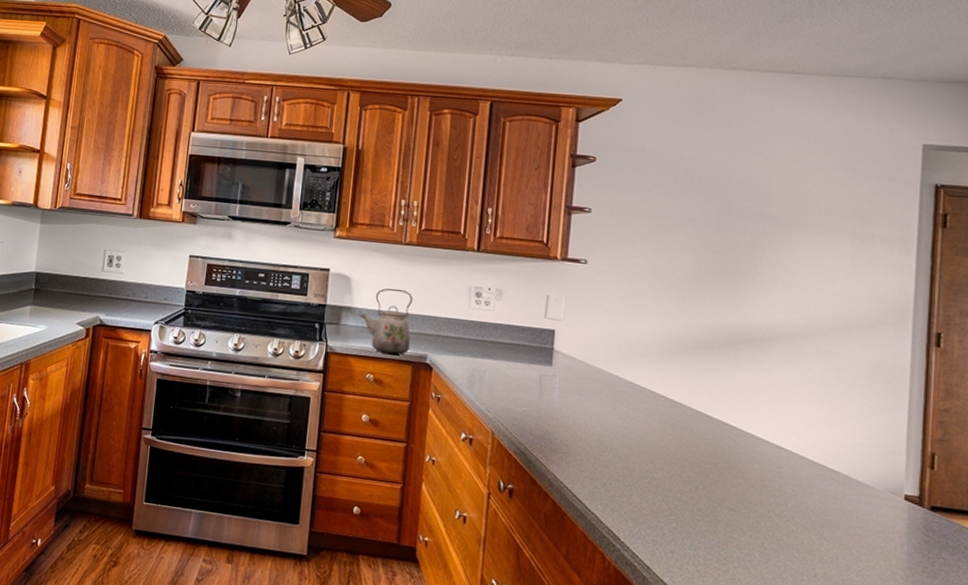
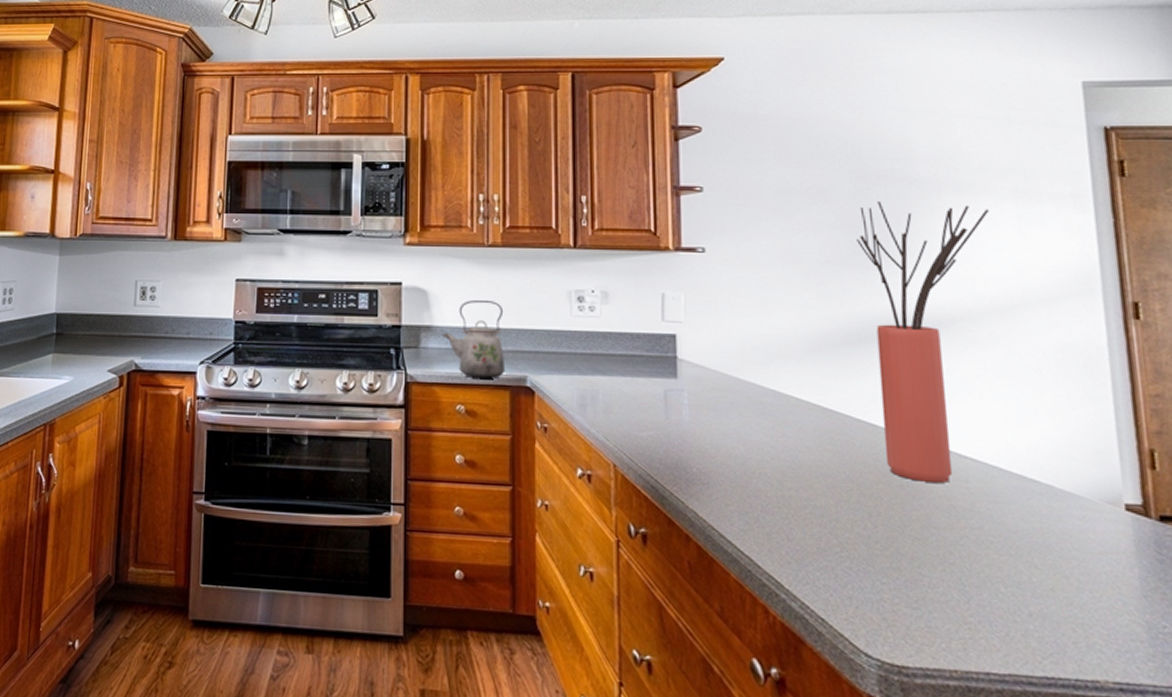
vase: none [715,233,829,467] -> present [857,202,990,483]

